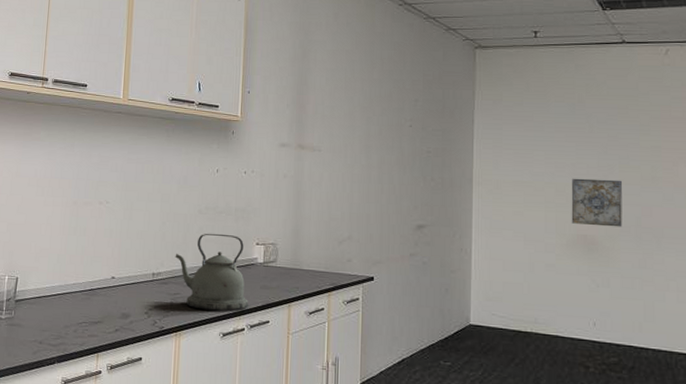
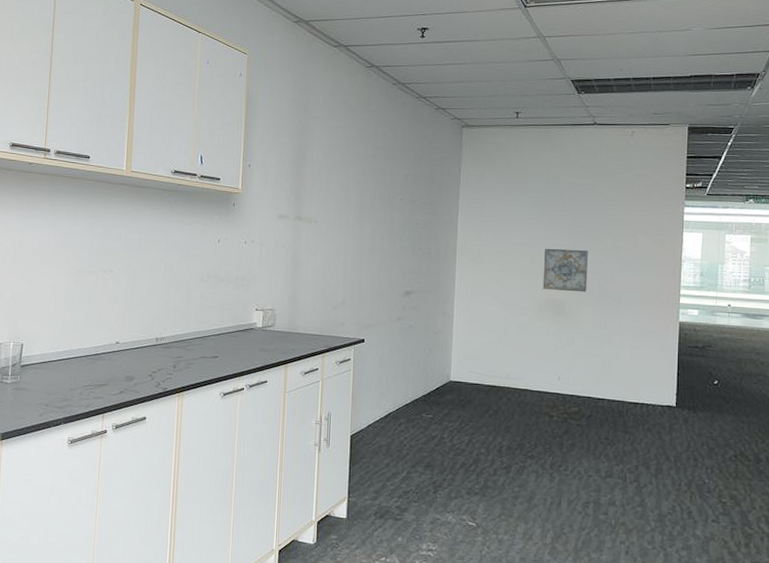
kettle: present [175,233,248,312] -> none [177,300,248,373]

